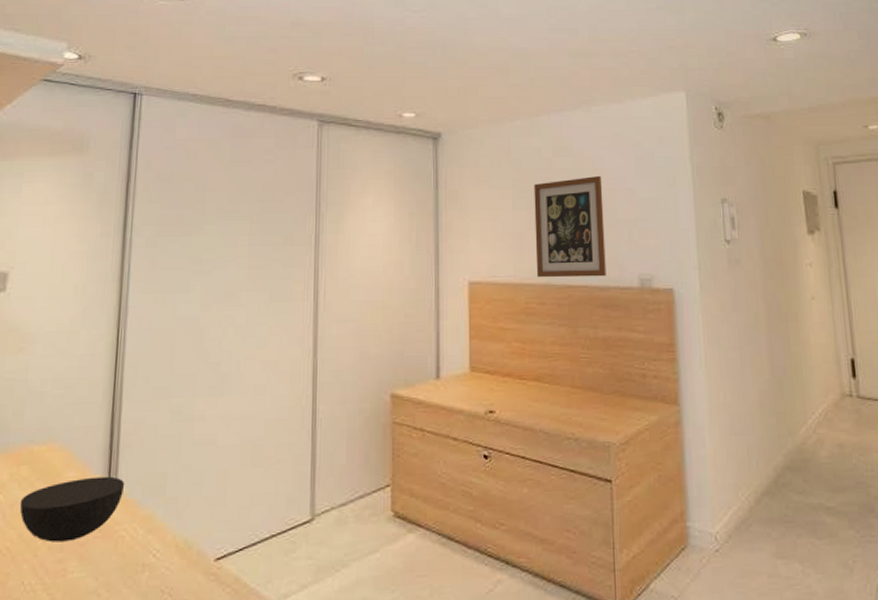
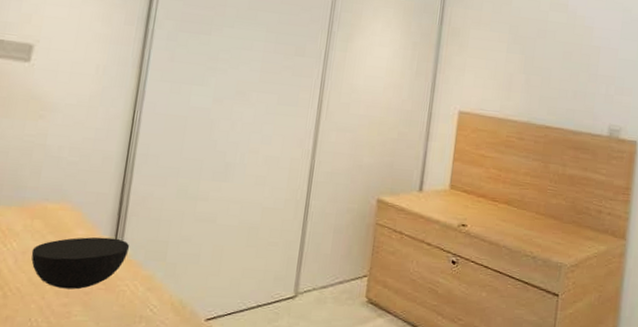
wall art: present [534,175,606,278] -> none [520,32,590,123]

